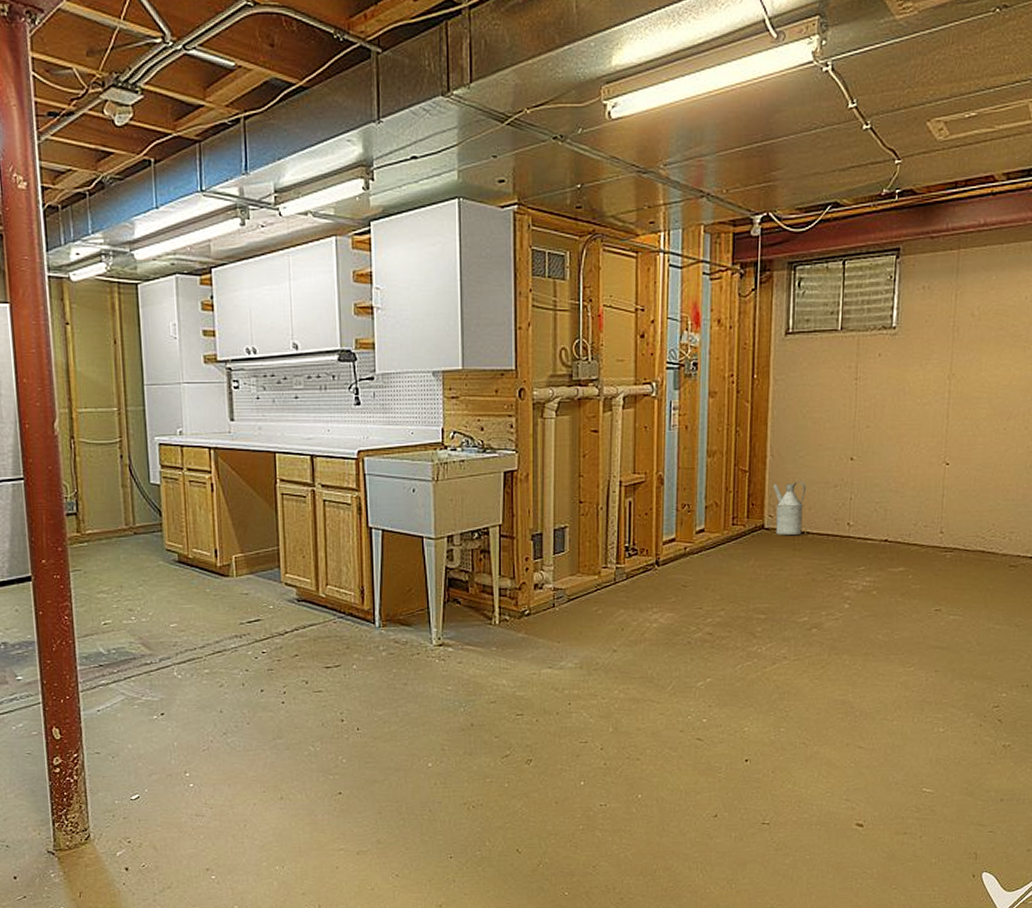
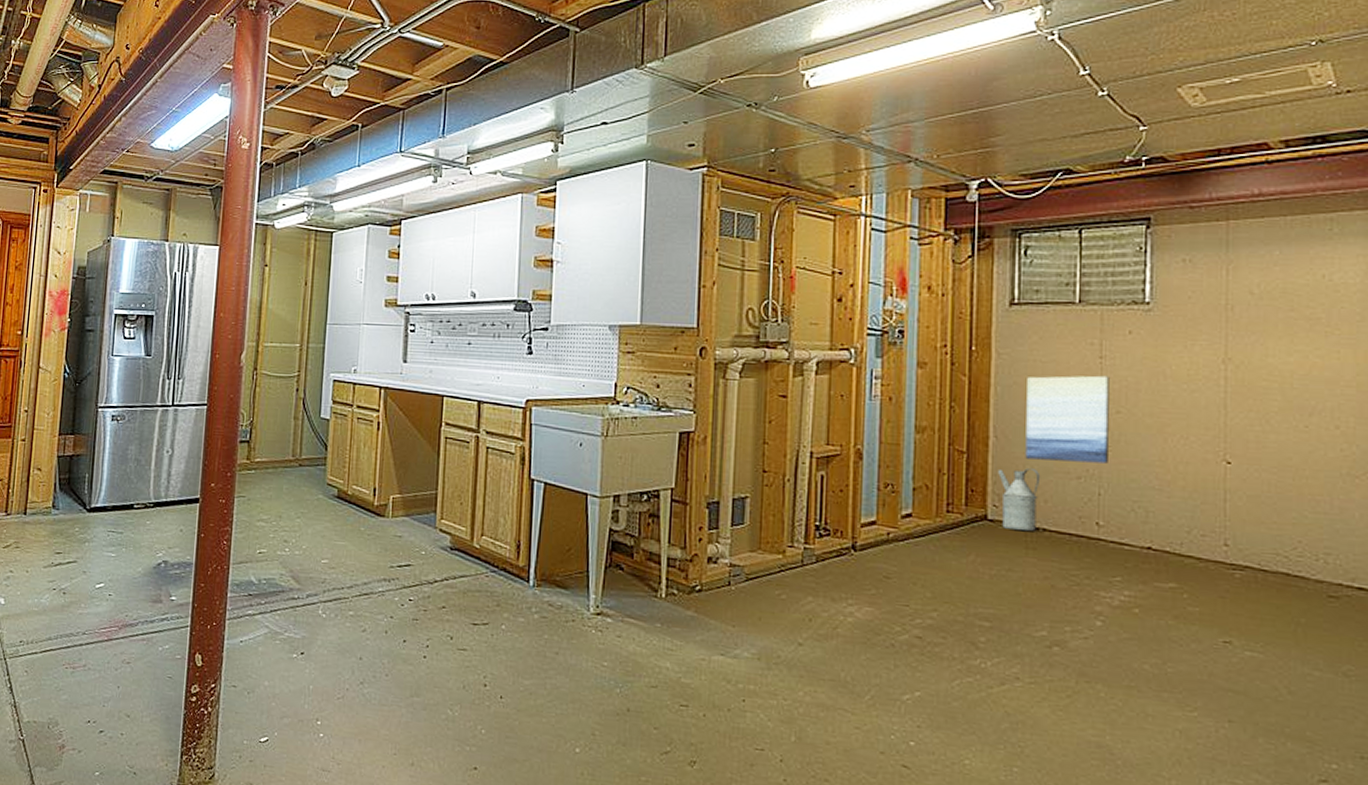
wall art: none [795,395,862,473] -> present [1025,375,1110,464]

